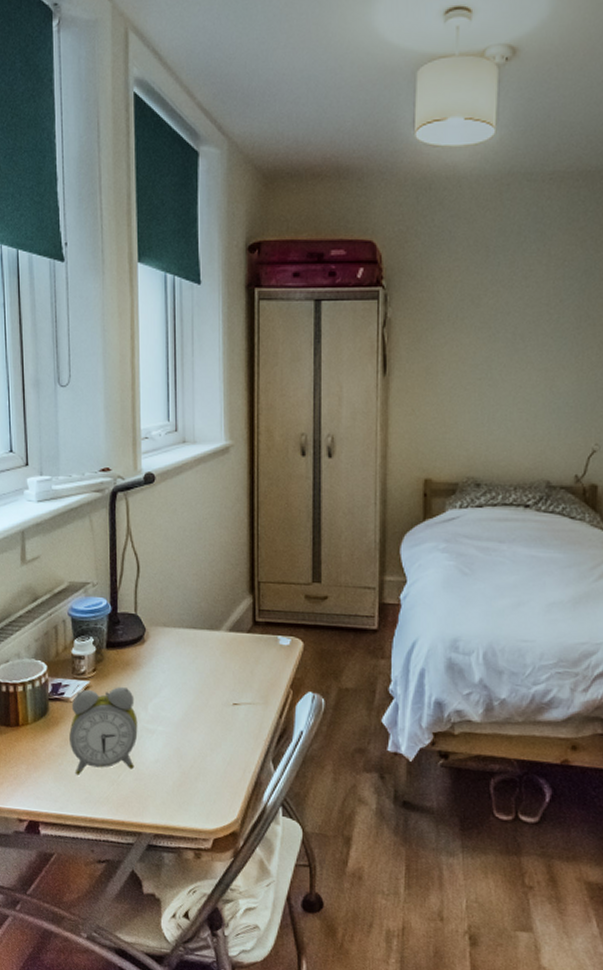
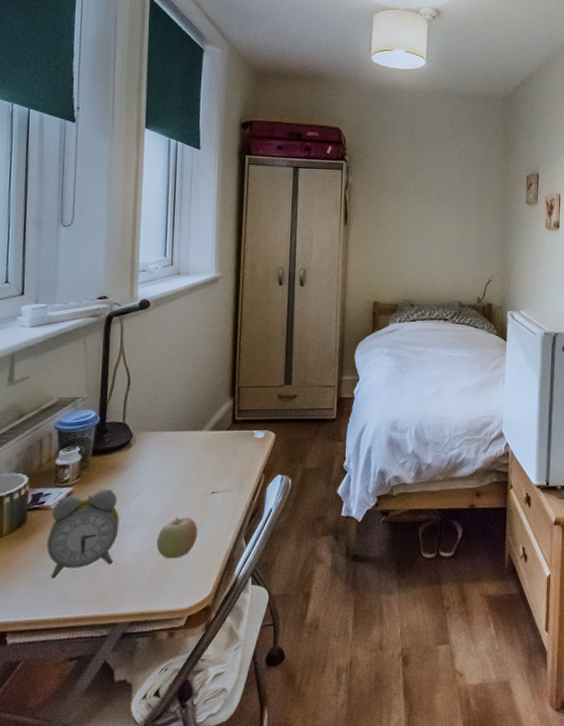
fruit: none [177,727,220,773] -> present [156,517,198,559]

